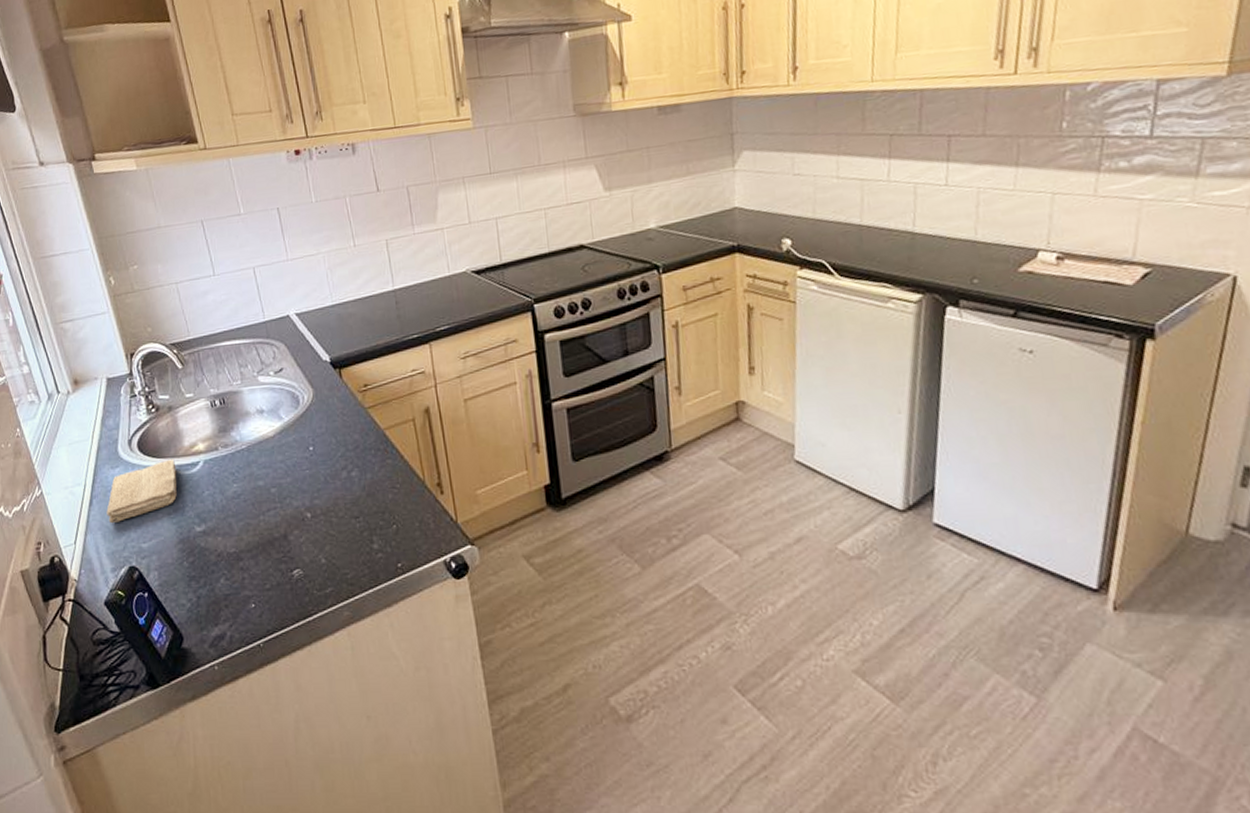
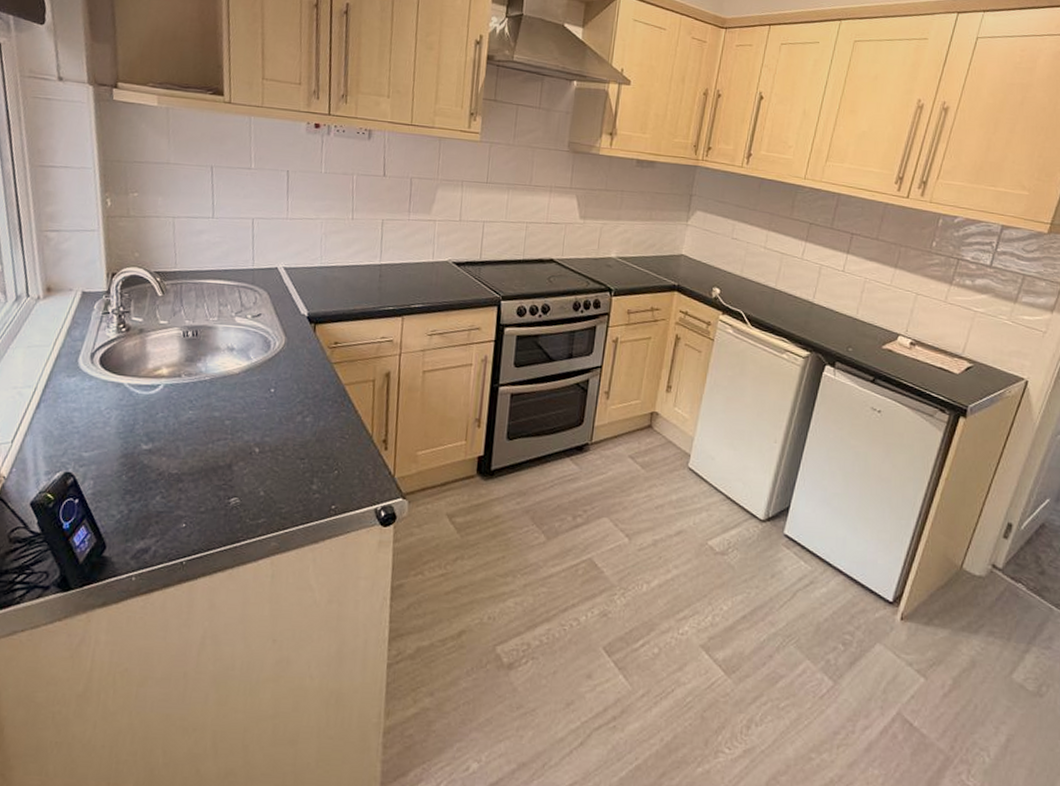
washcloth: present [106,459,177,524] -> none [52,377,136,429]

